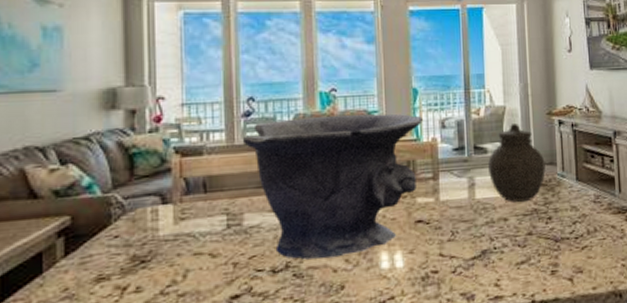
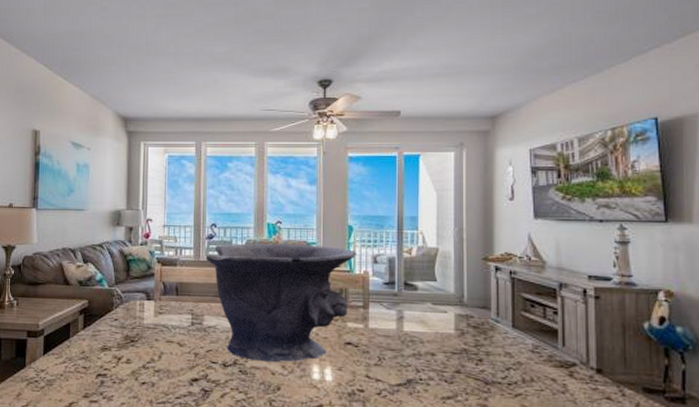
jar: present [488,124,546,202] -> none [418,265,478,340]

